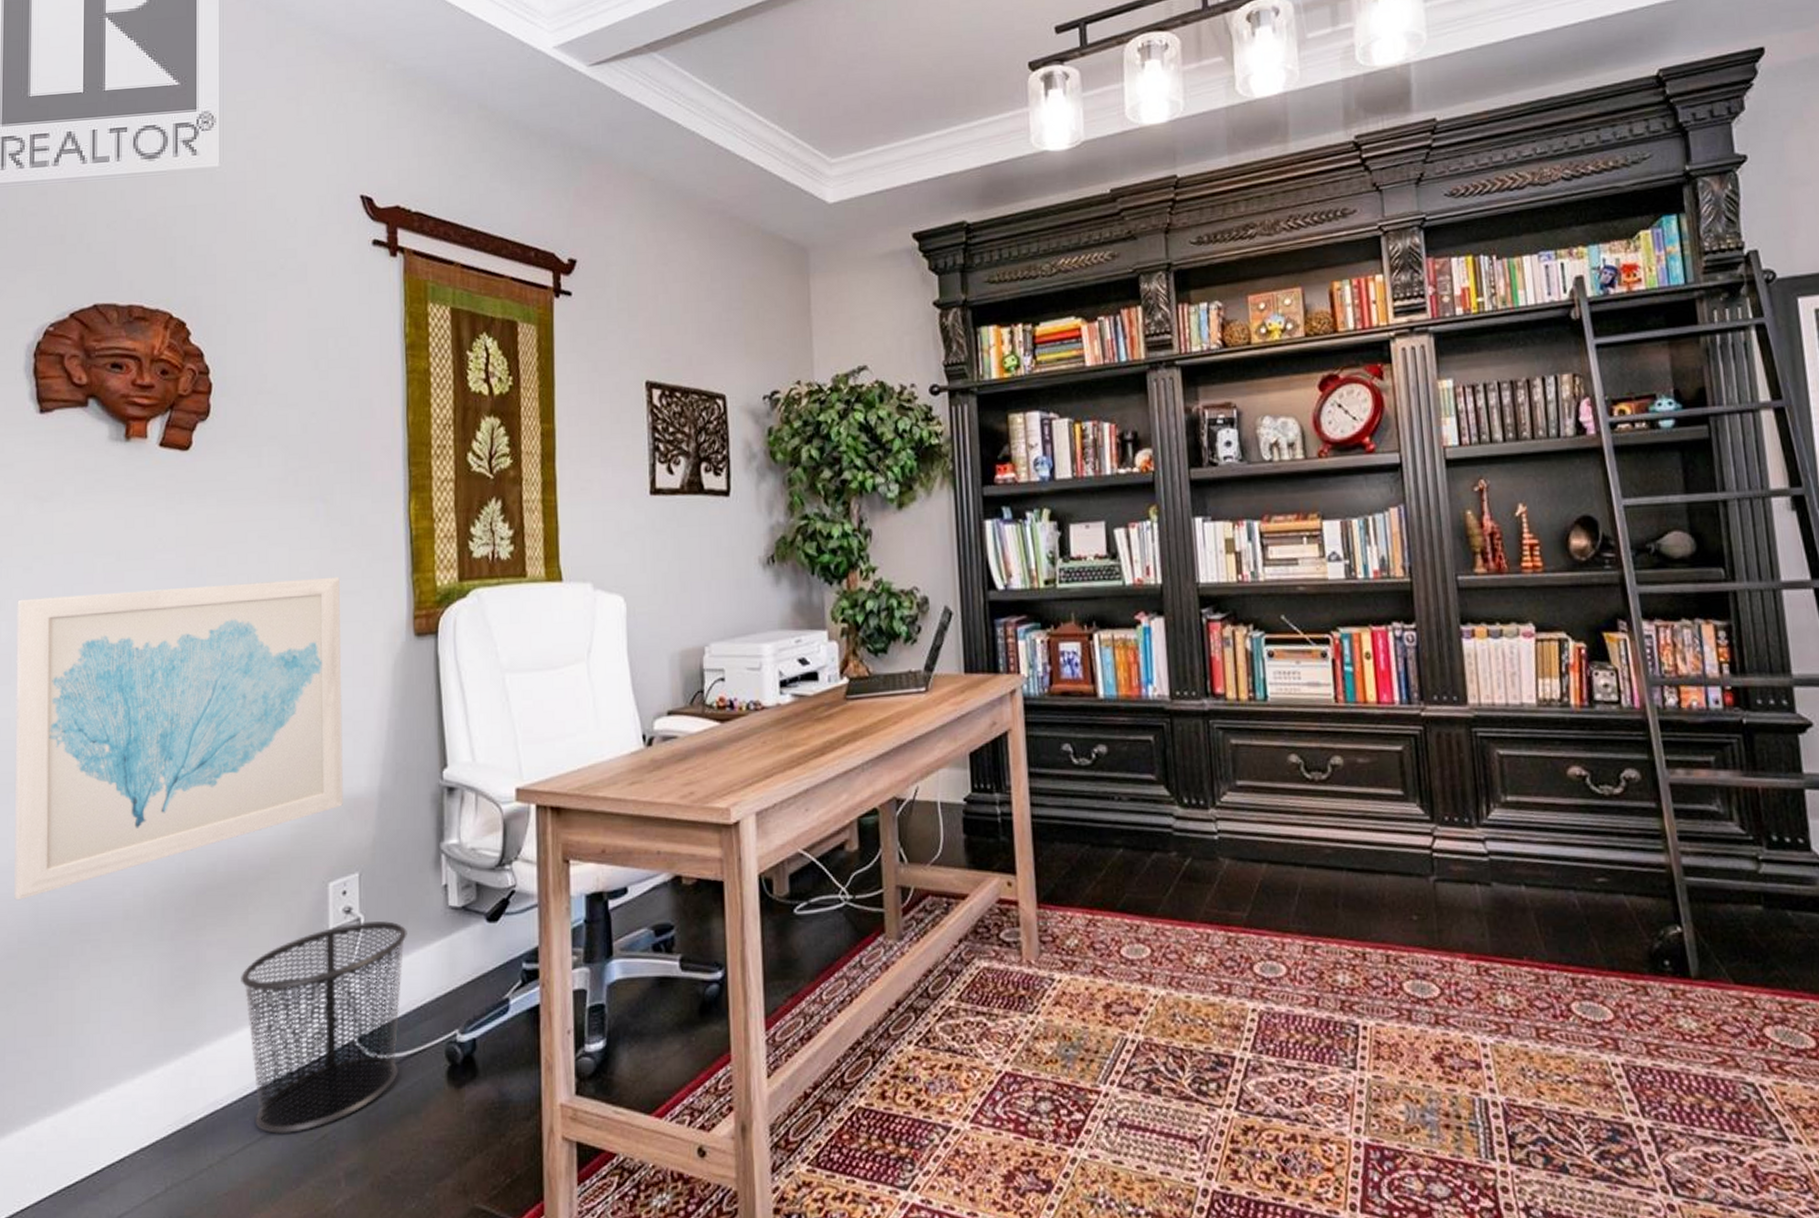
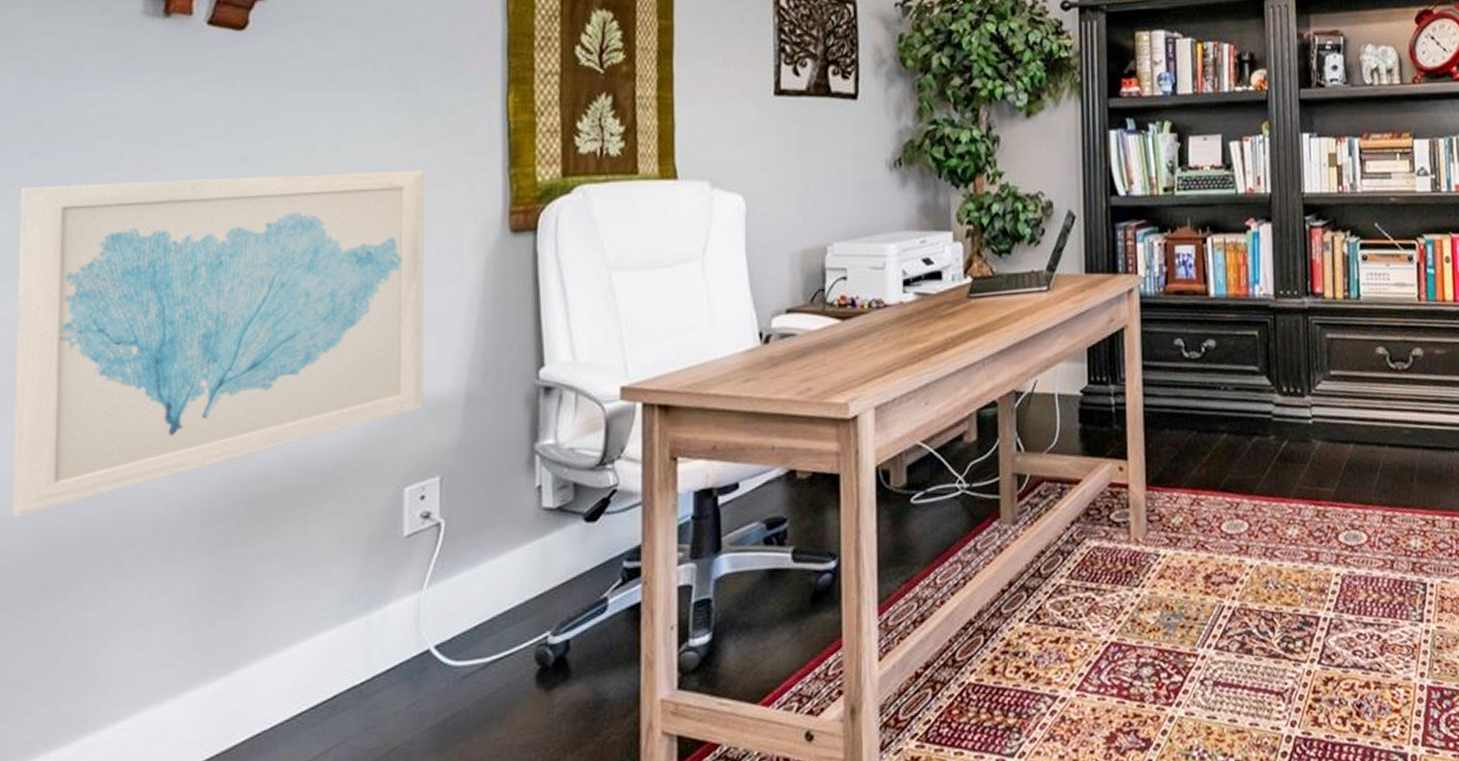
waste bin: present [241,921,407,1135] -> none [297,525,495,751]

